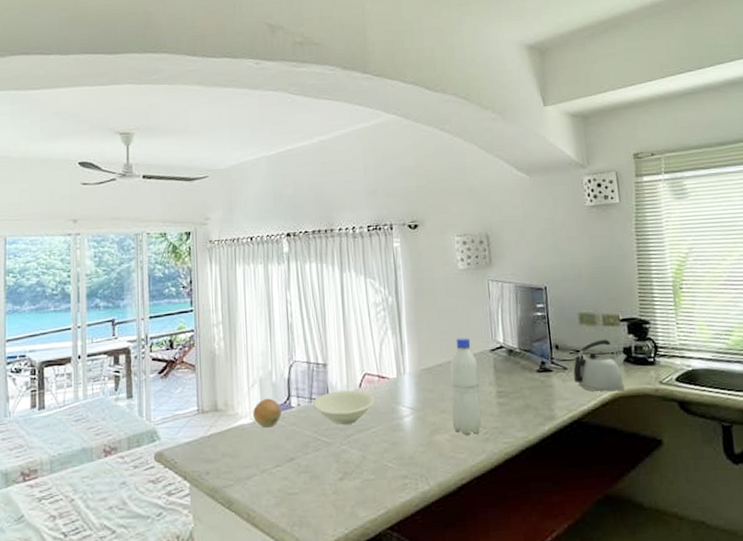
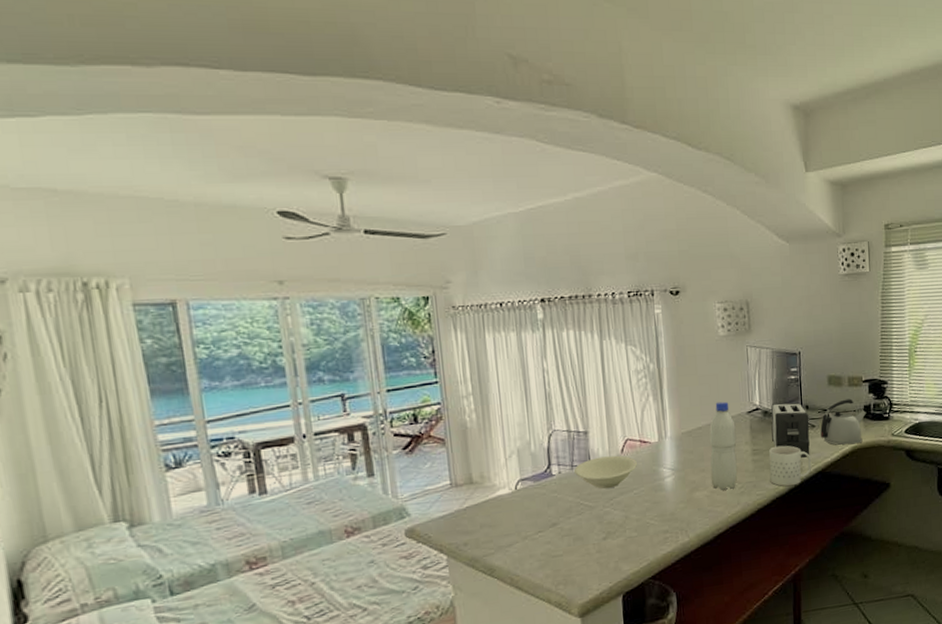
fruit: present [252,398,282,428] -> none [510,467,542,497]
mug: none [515,388,565,436] -> present [768,445,812,487]
toaster: none [516,340,563,404] -> present [771,402,810,458]

